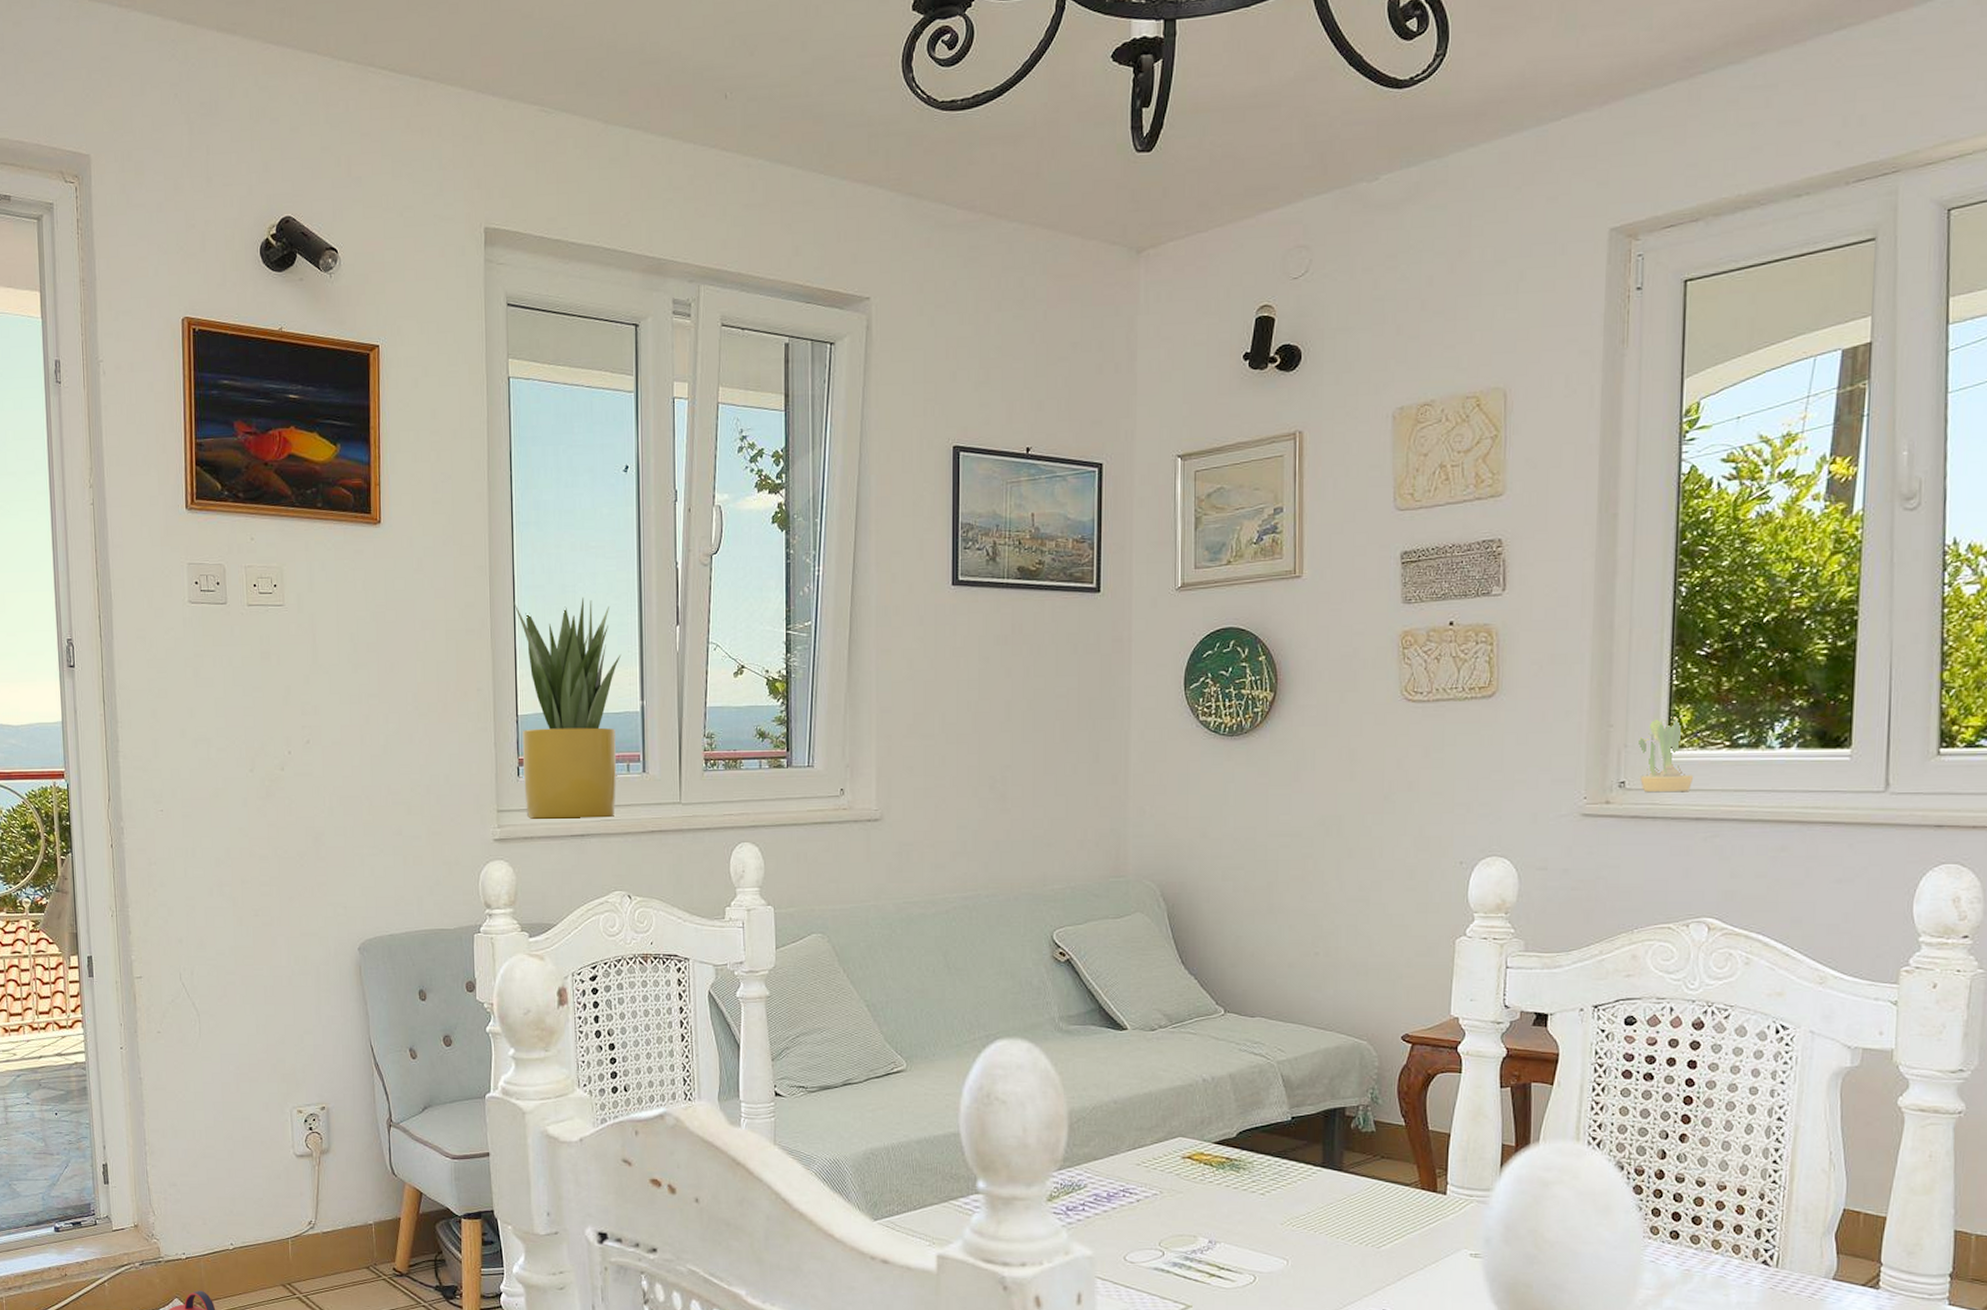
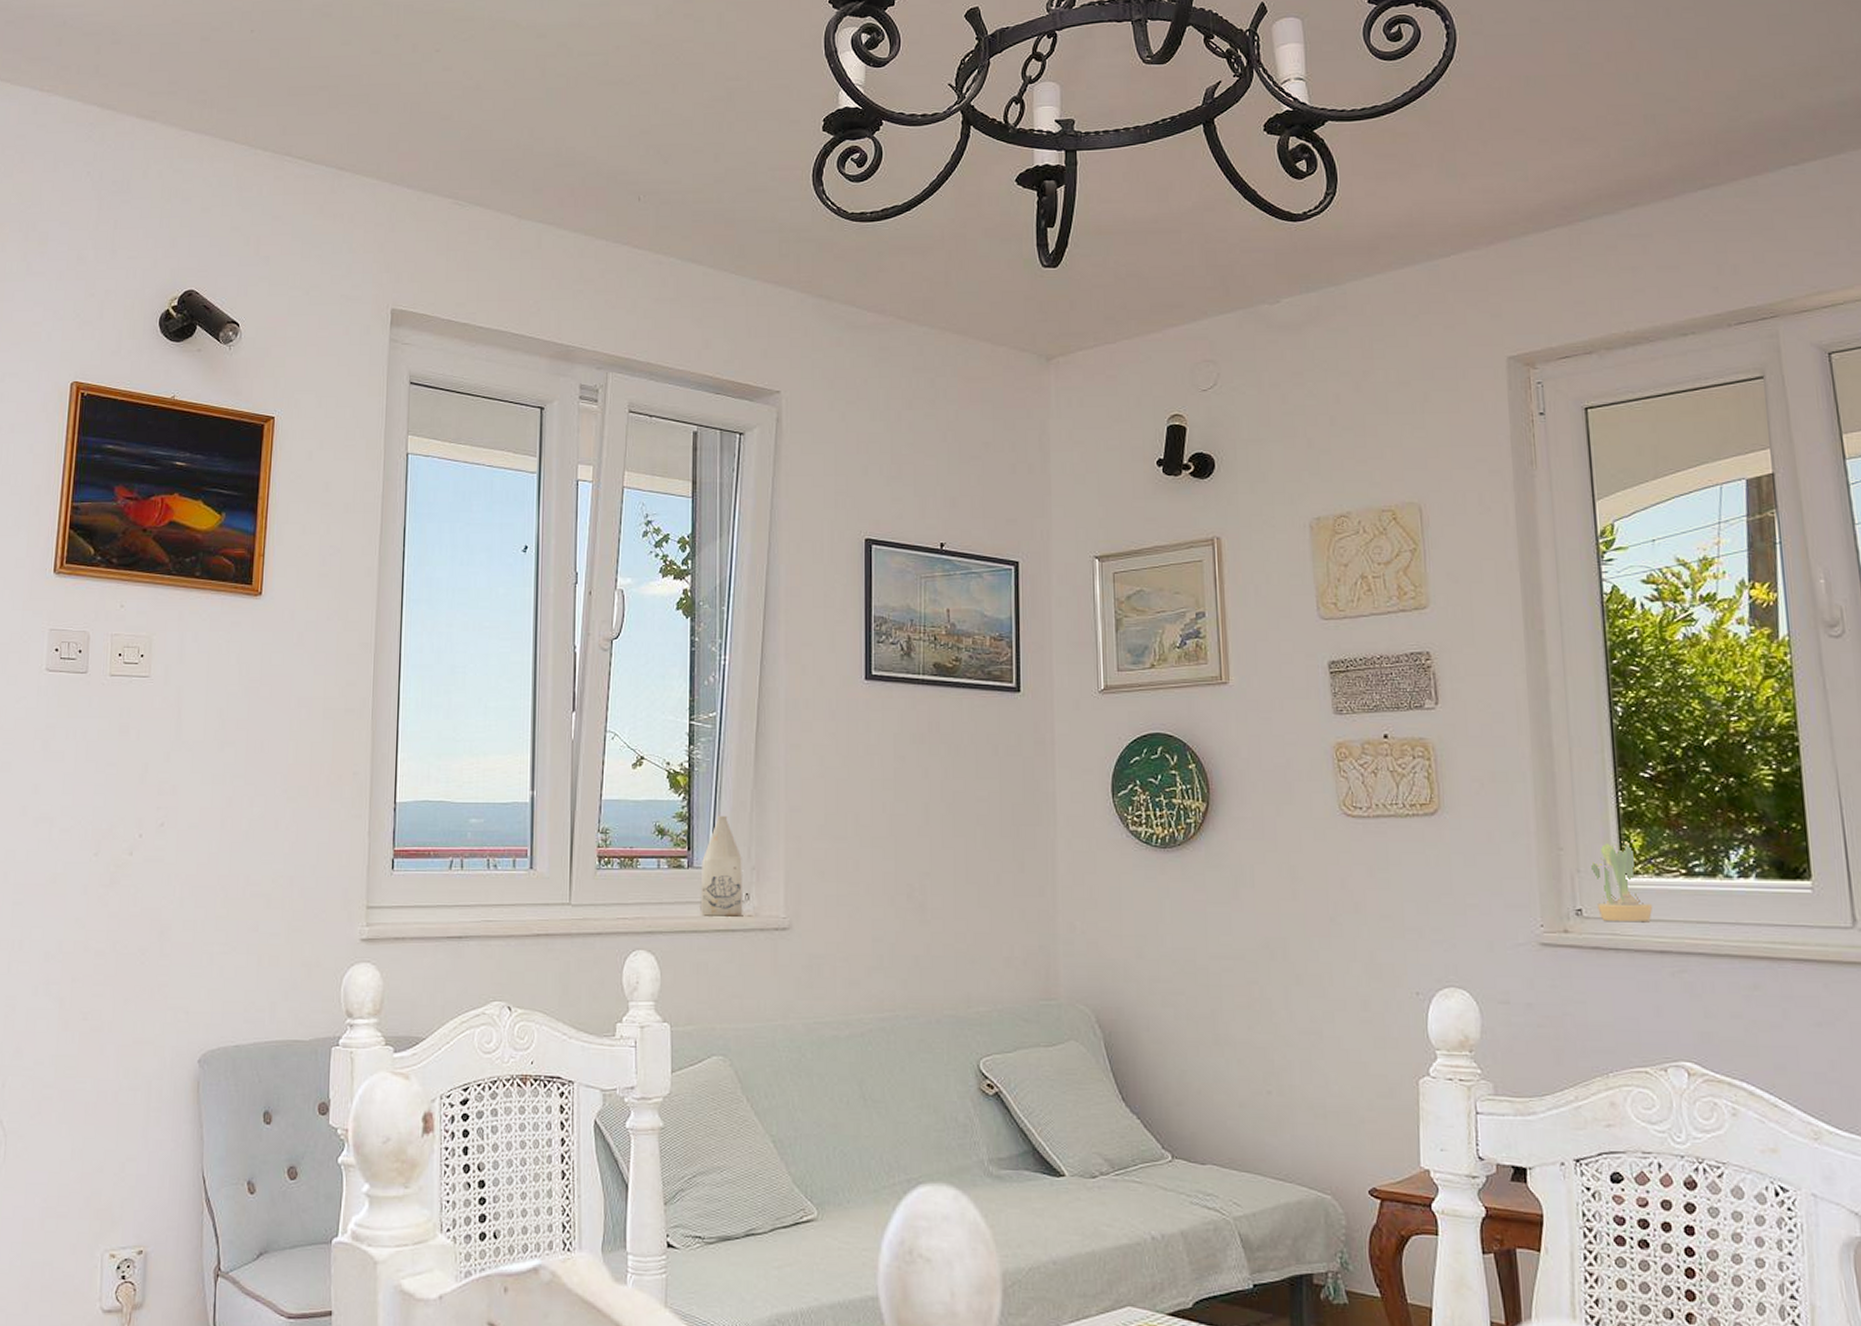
planter: present [513,598,622,819] -> none [397,680,512,919]
decorative bottle: none [799,719,839,810] -> present [700,816,743,917]

